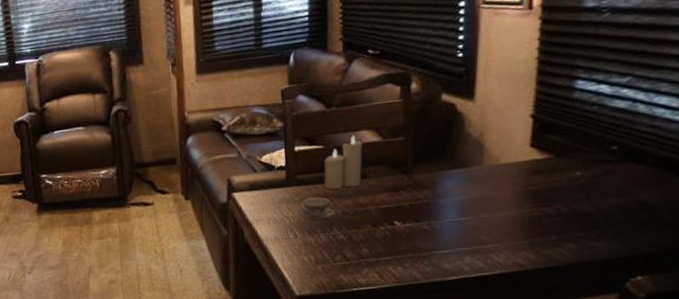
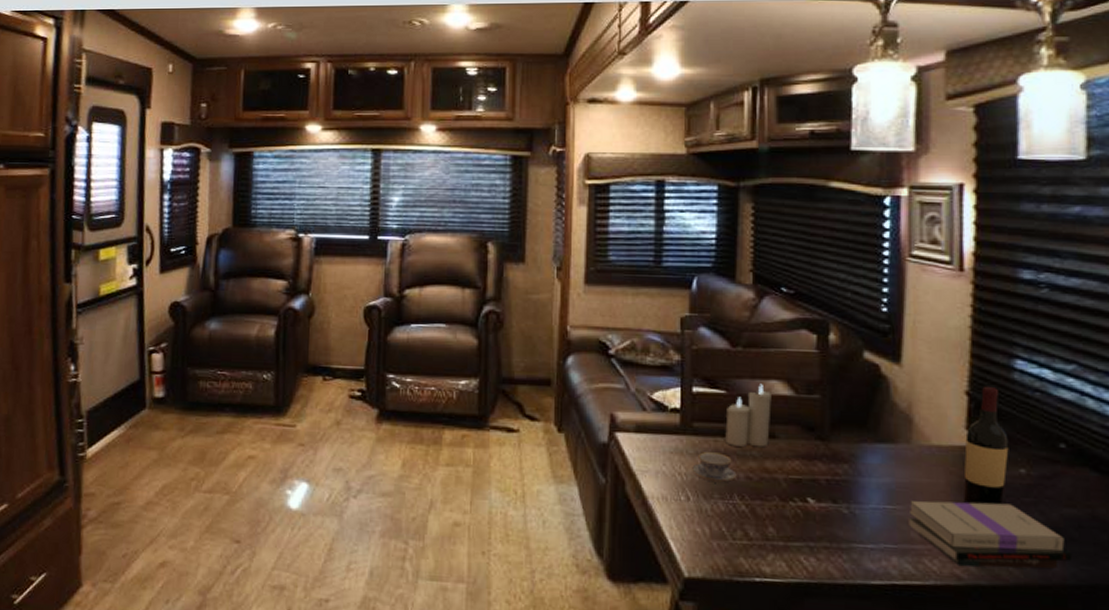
books: none [479,202,617,257] -> present [908,501,1073,569]
wine bottle: none [527,107,567,208] -> present [963,386,1009,505]

